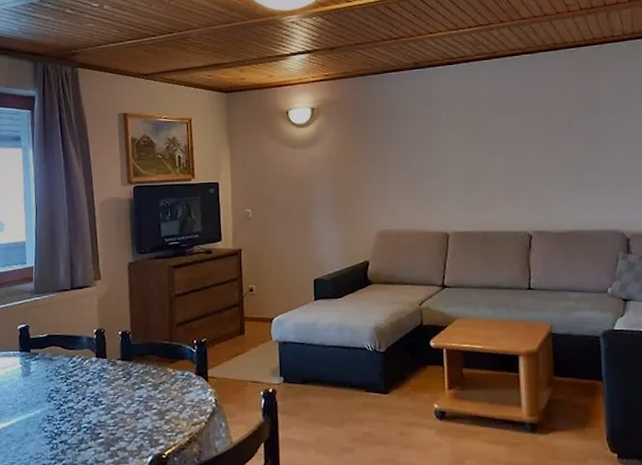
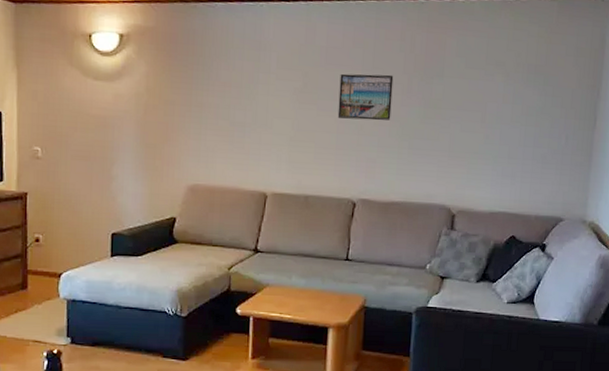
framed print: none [505,116,556,161] -> present [337,73,394,121]

